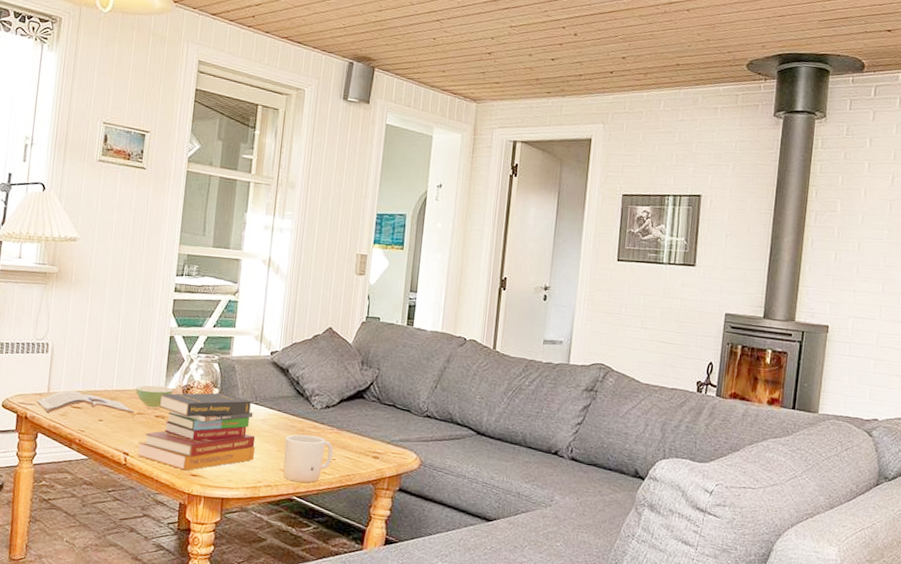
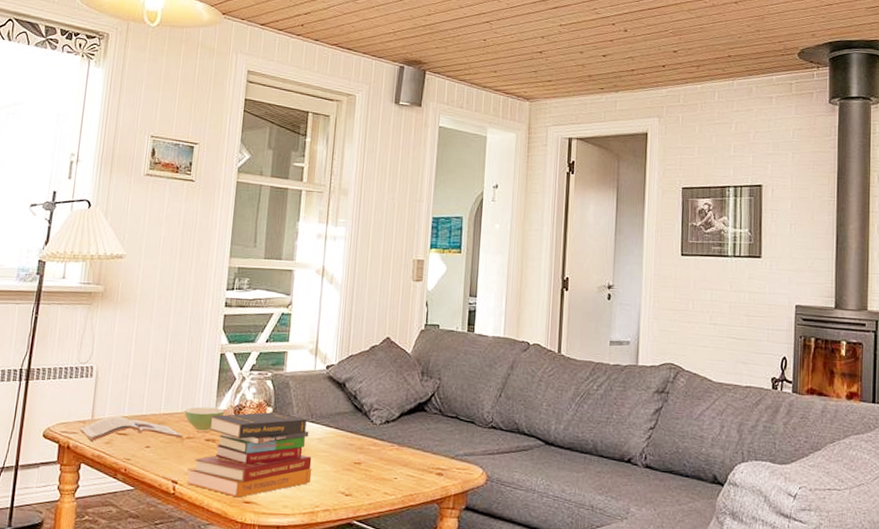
mug: present [282,434,334,483] -> none [341,452,395,506]

